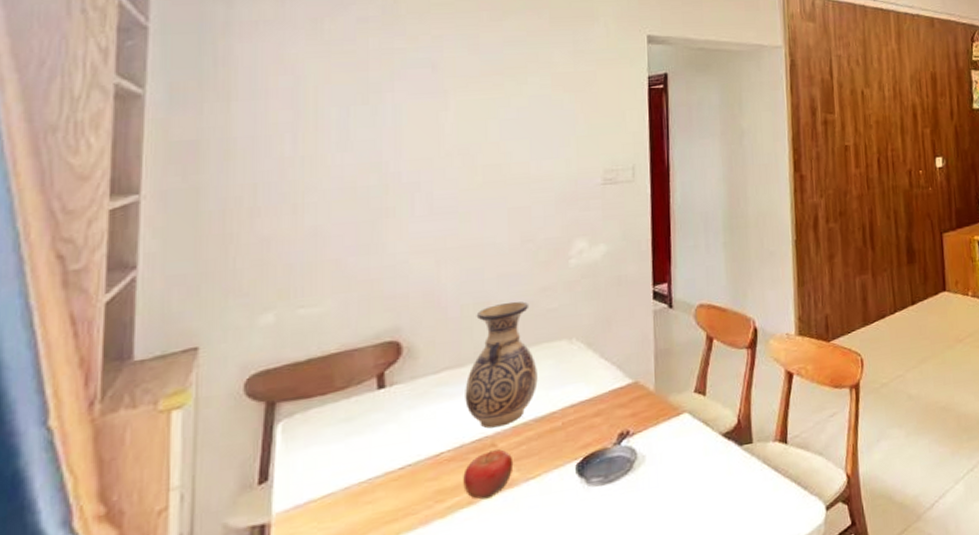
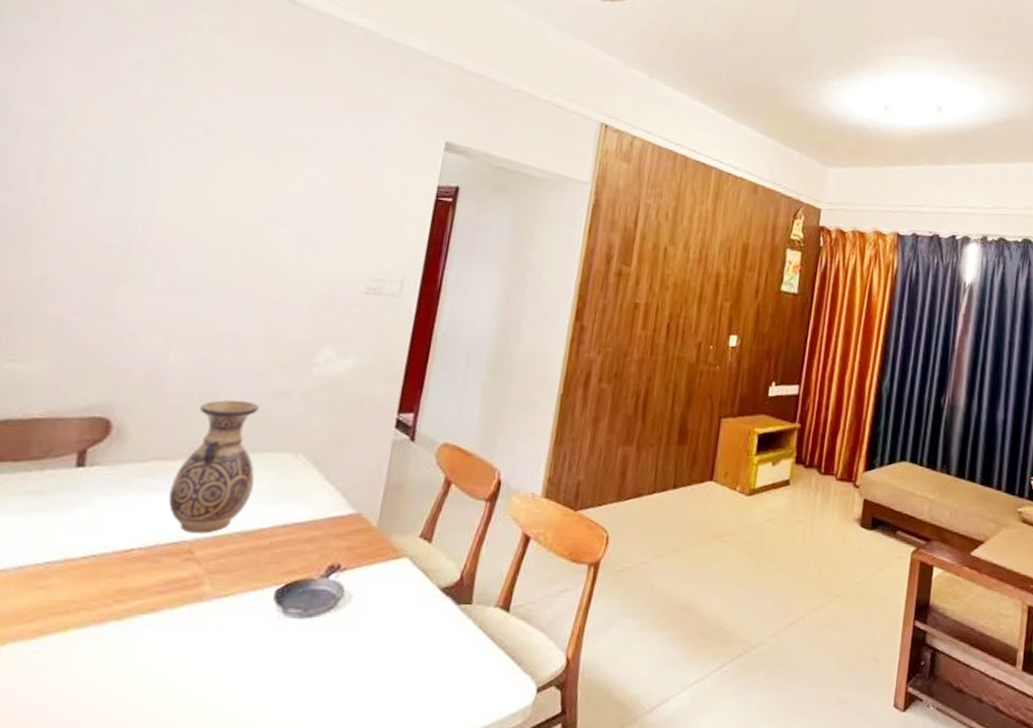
fruit: present [463,449,514,499] -> none [148,557,209,609]

